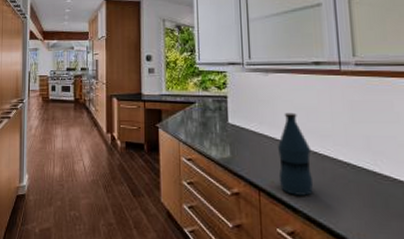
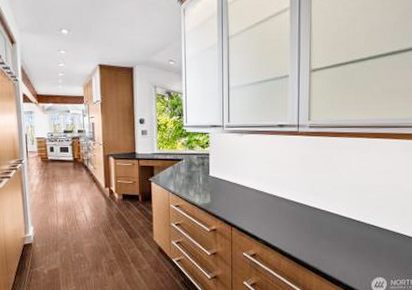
bottle: present [277,112,313,196] -> none [246,166,272,228]

